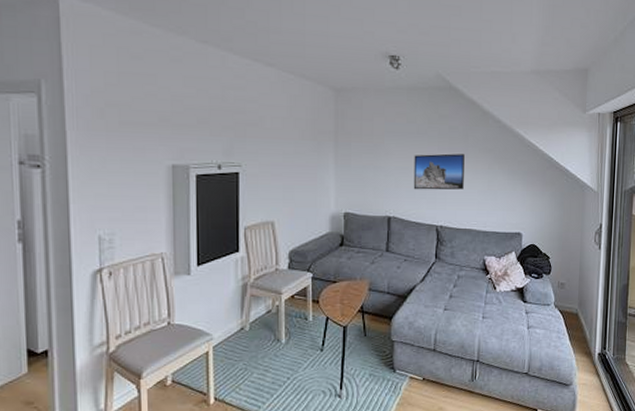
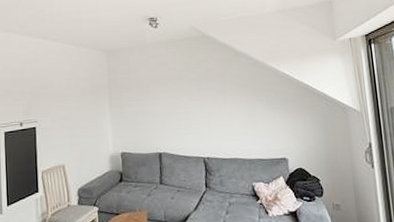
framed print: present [413,153,464,190] -> none [177,91,225,127]

